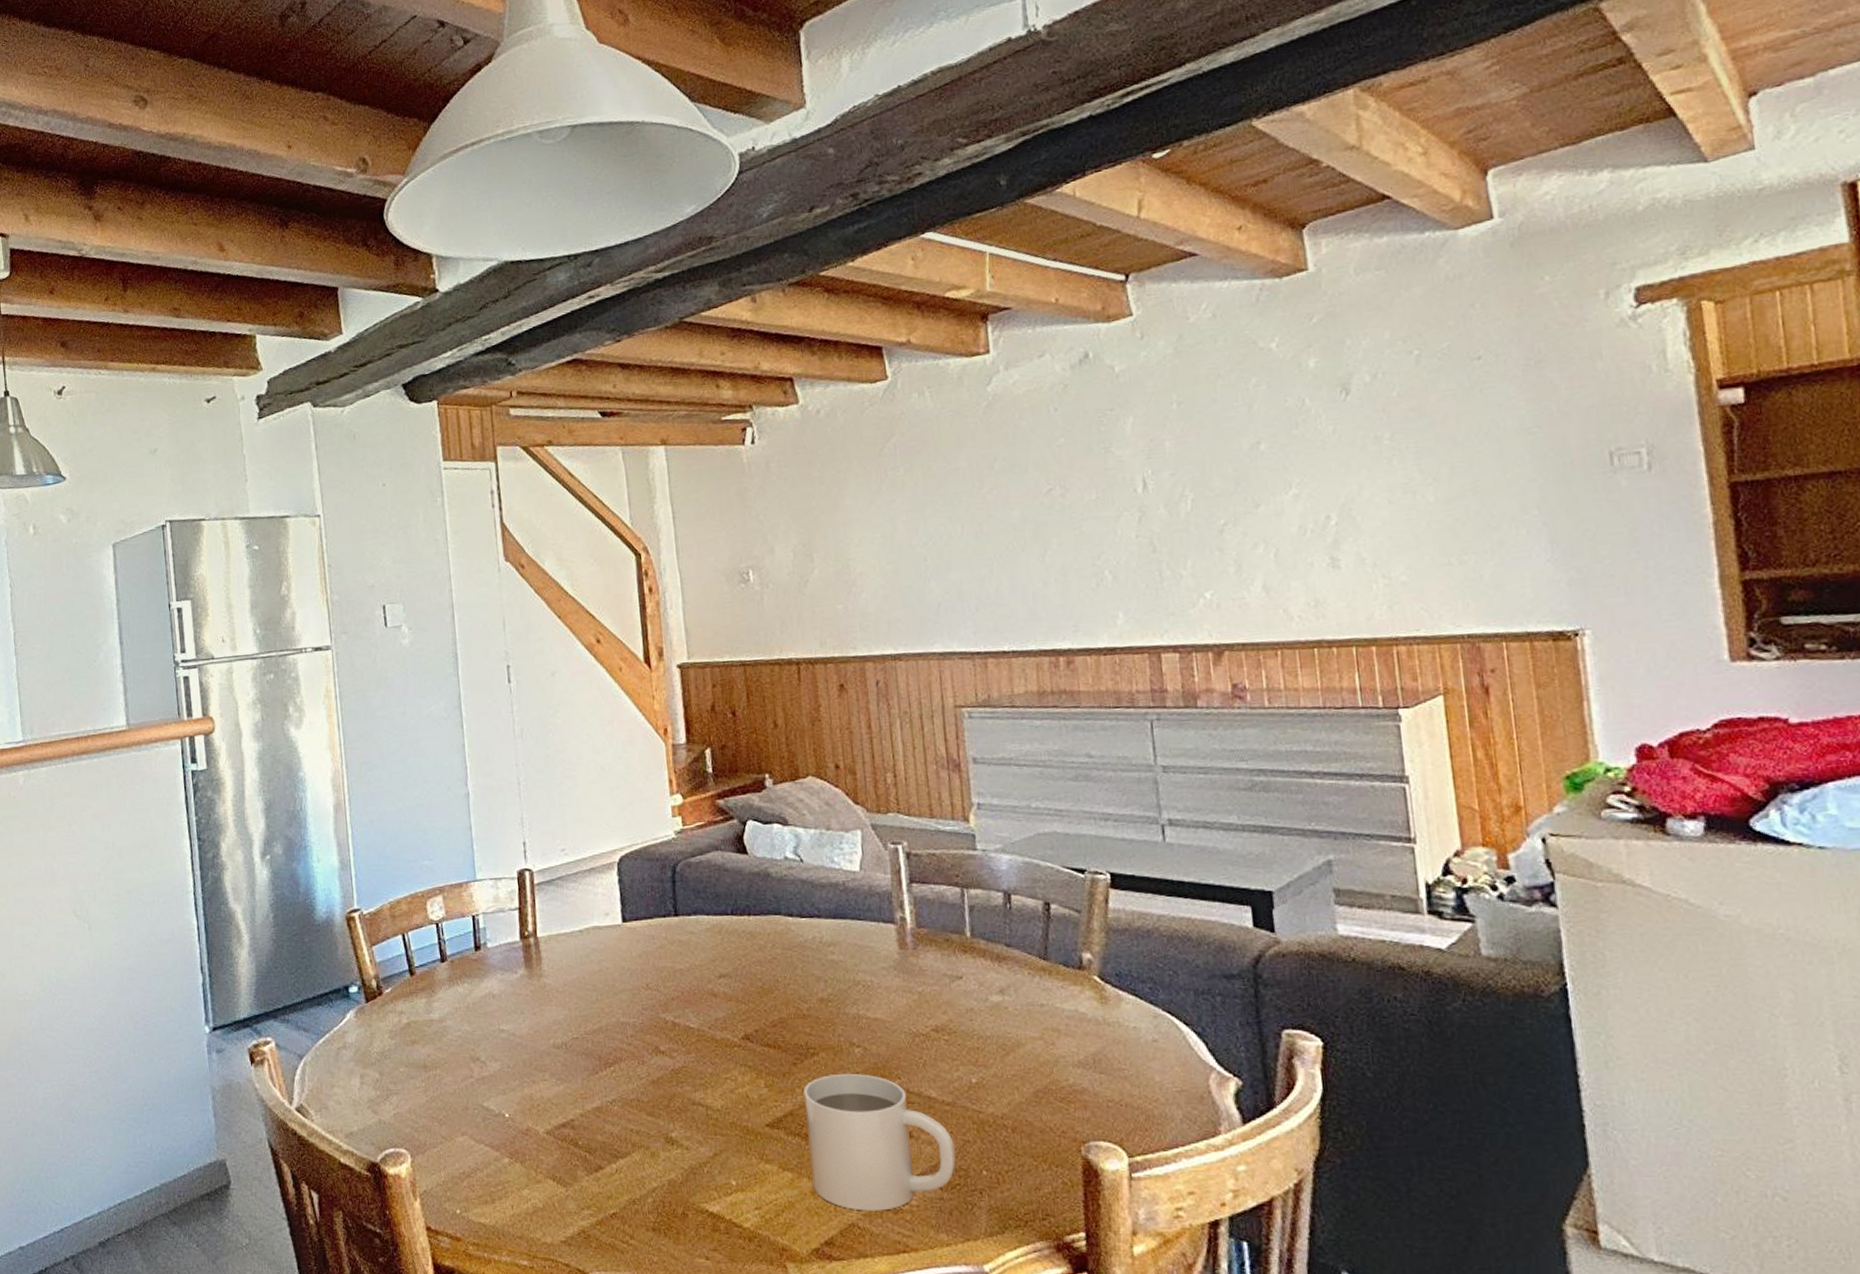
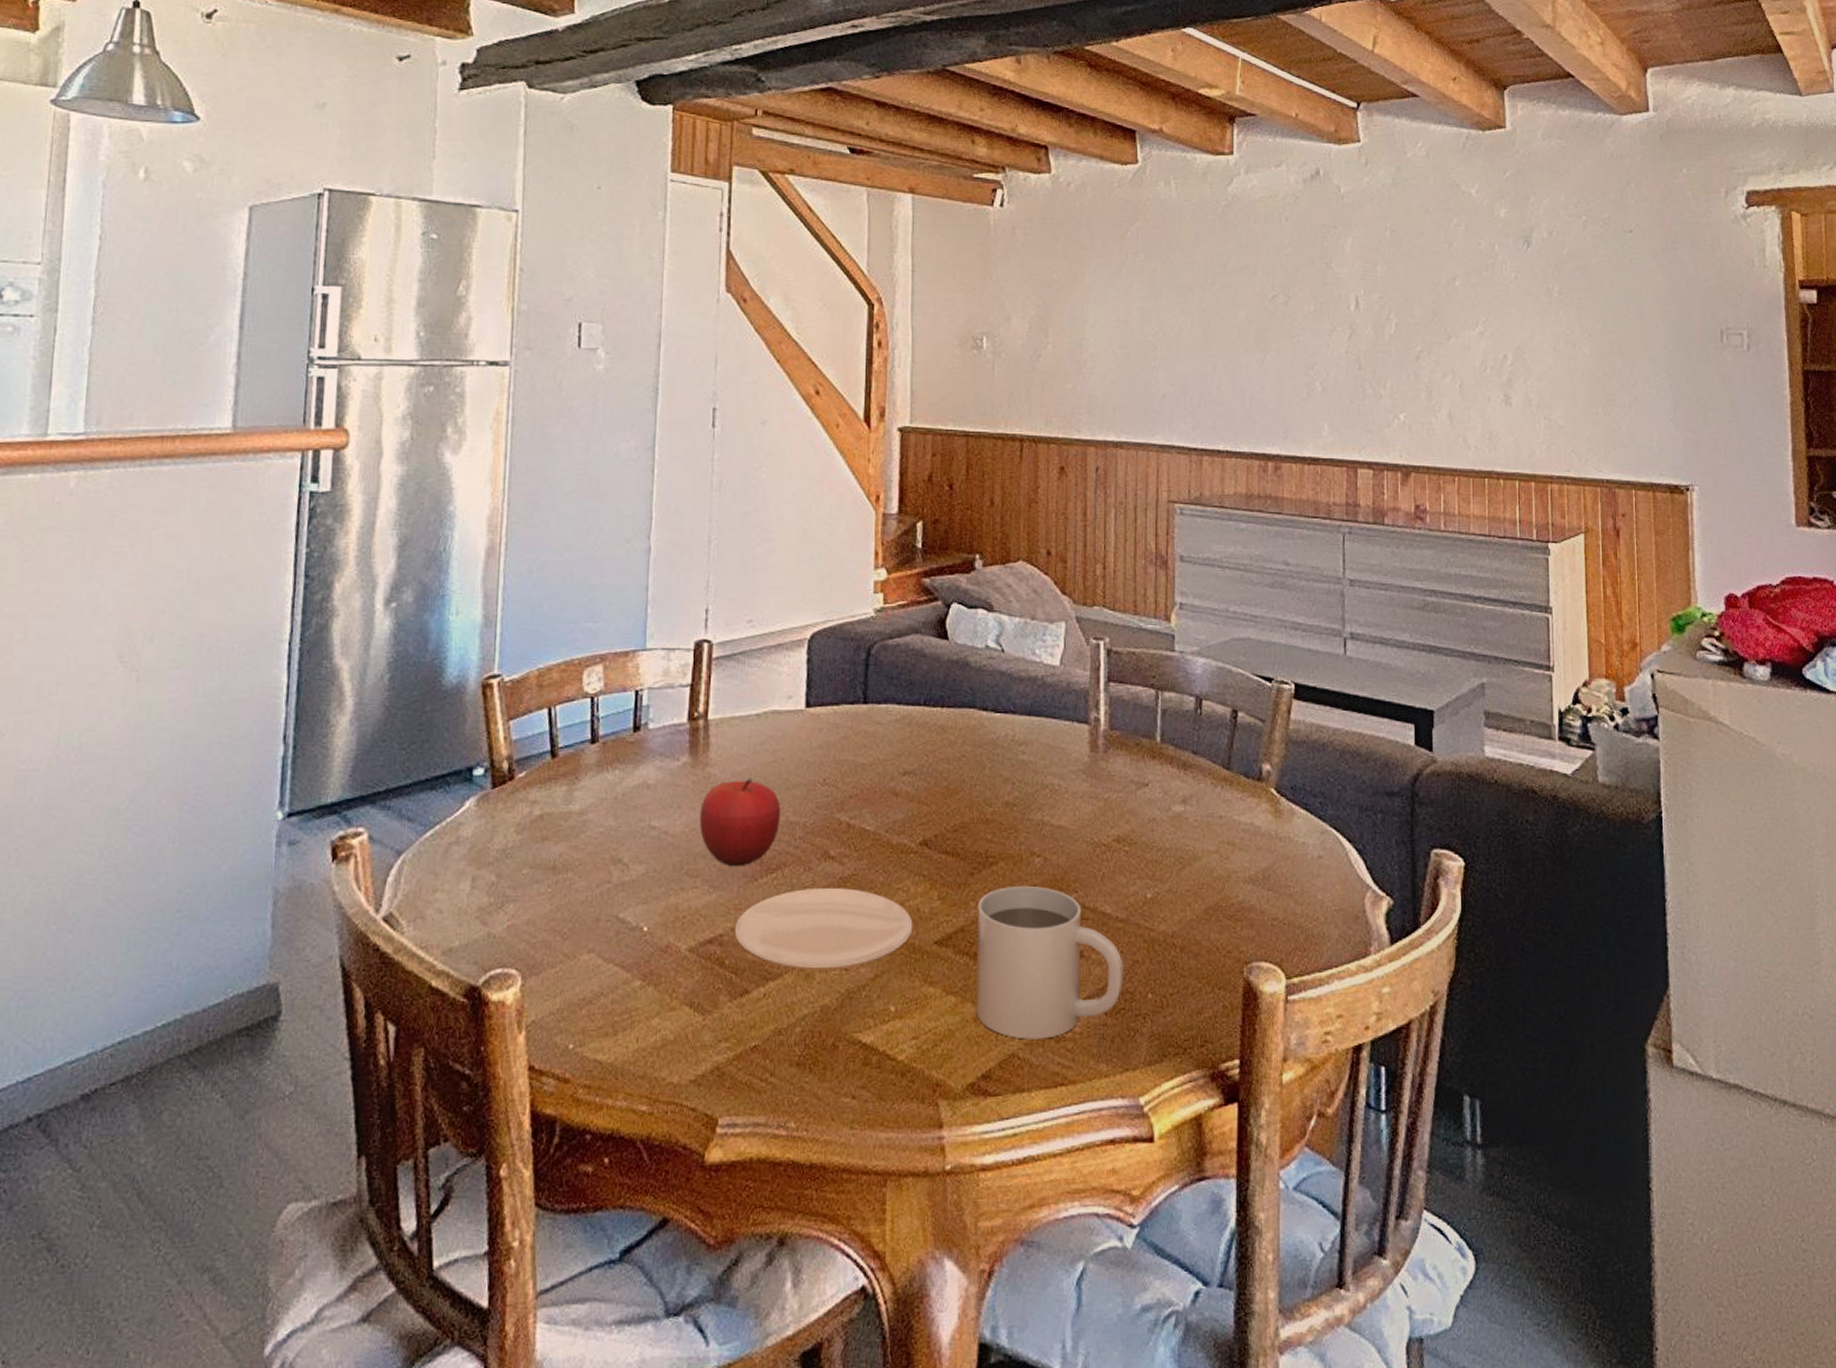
fruit: none [540,986,612,1061] -> present [700,778,781,865]
plate: none [583,1078,745,1150] -> present [734,887,913,971]

